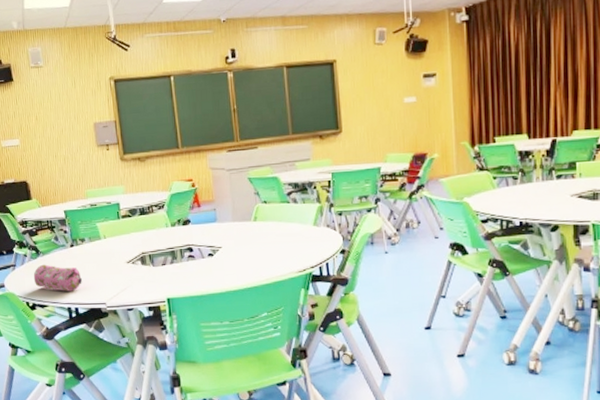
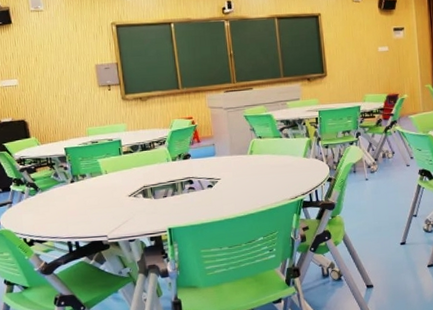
pencil case: present [33,264,82,291] -> none [31,200,83,226]

